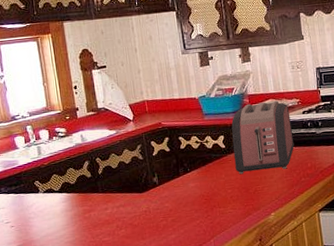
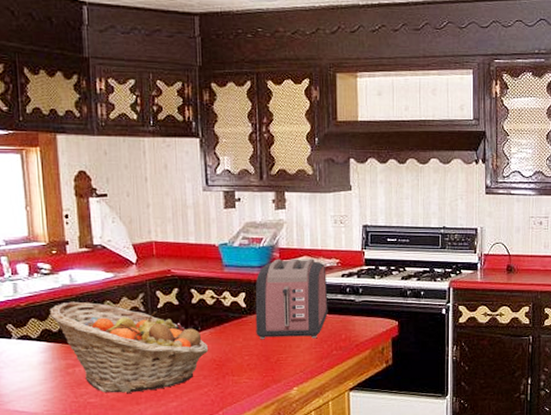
fruit basket: none [66,156,198,232] -> present [49,301,209,393]

